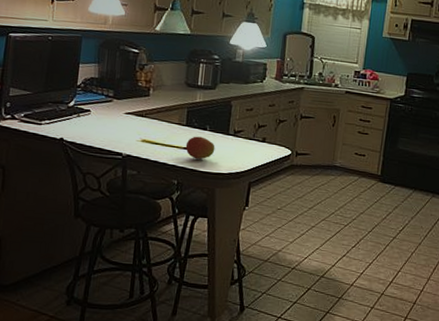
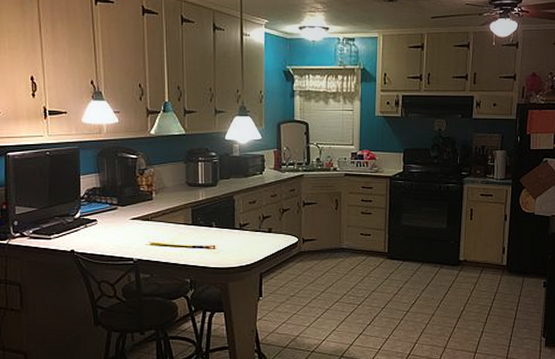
fruit: present [184,136,215,160] -> none [193,234,223,257]

